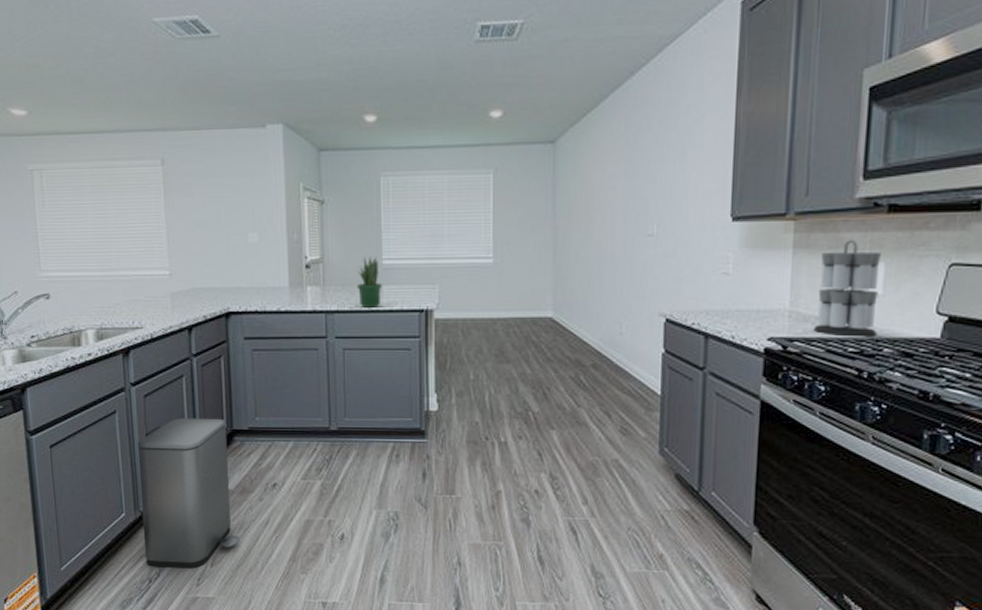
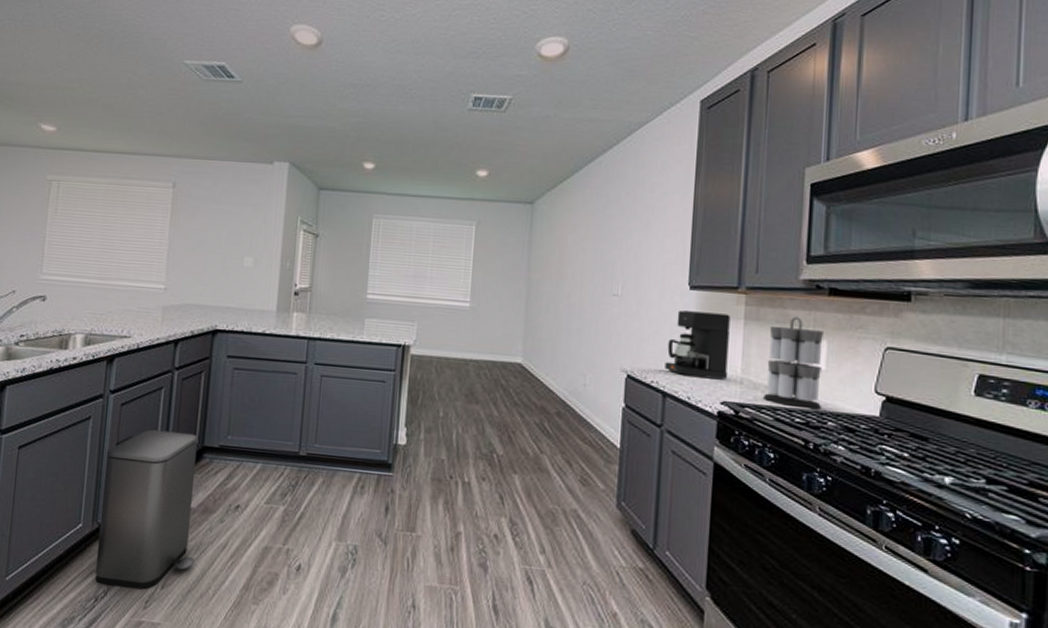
planter: present [356,257,383,308] -> none [340,290,365,339]
coffee maker: none [706,244,777,315] -> present [665,310,730,380]

